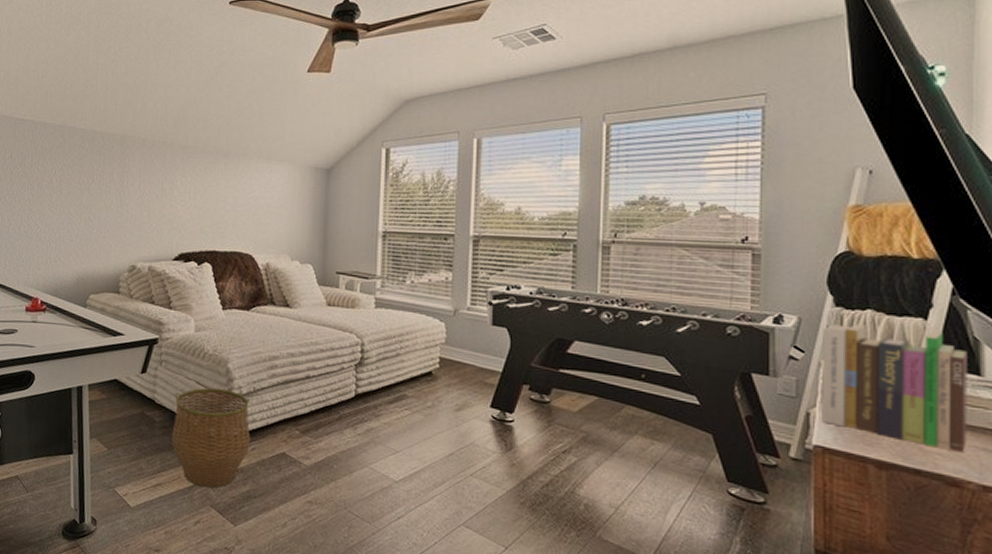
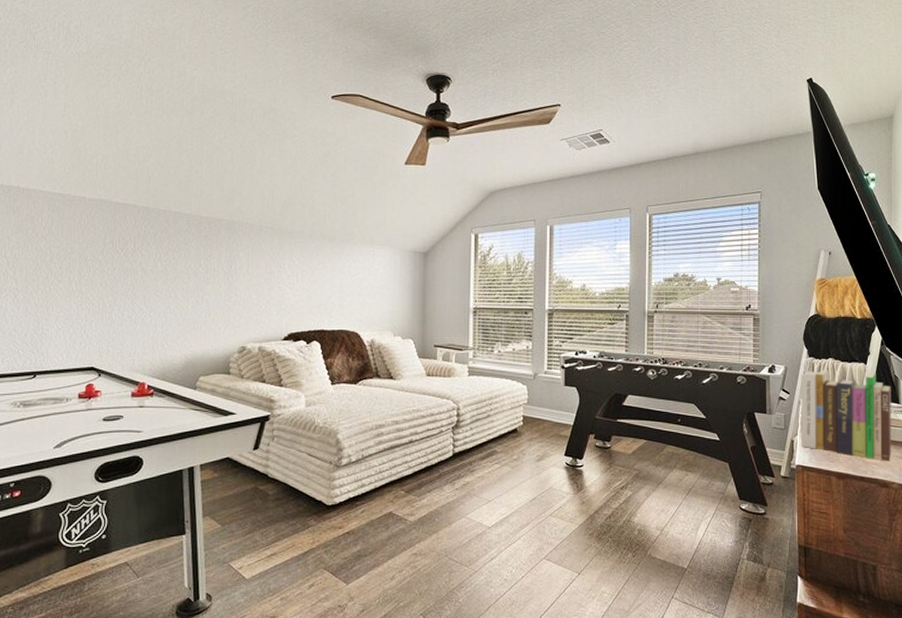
basket: present [171,388,251,488] -> none [285,459,360,551]

